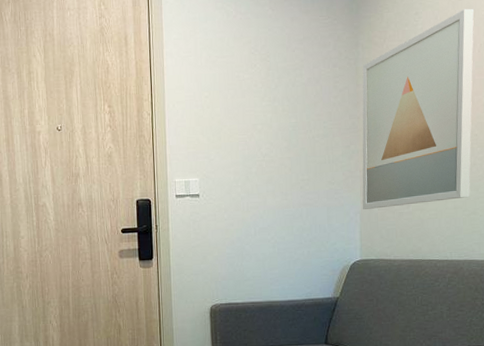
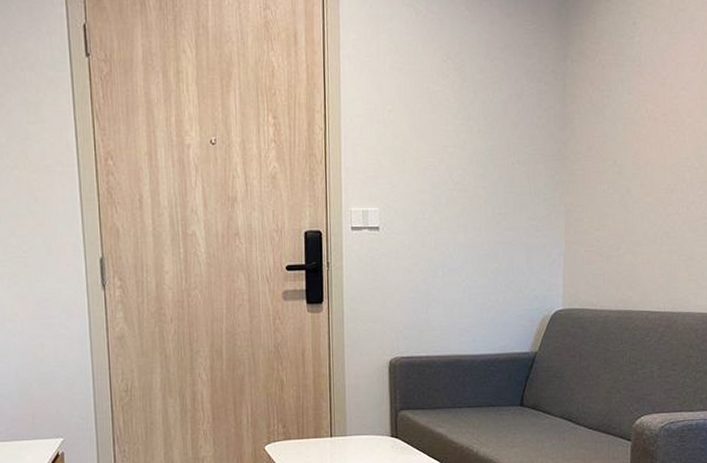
wall art: present [362,8,474,209] -> none [567,20,698,251]

